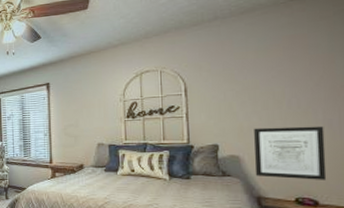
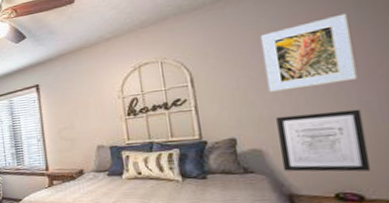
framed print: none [247,40,324,106] -> present [260,13,357,92]

